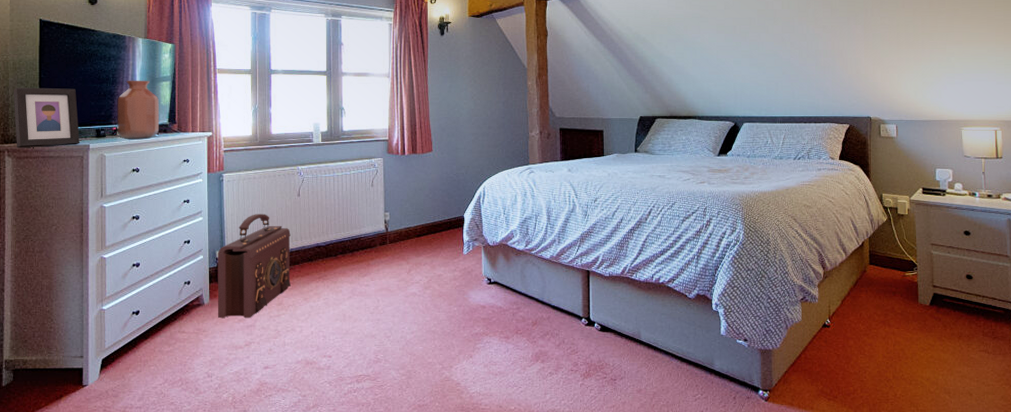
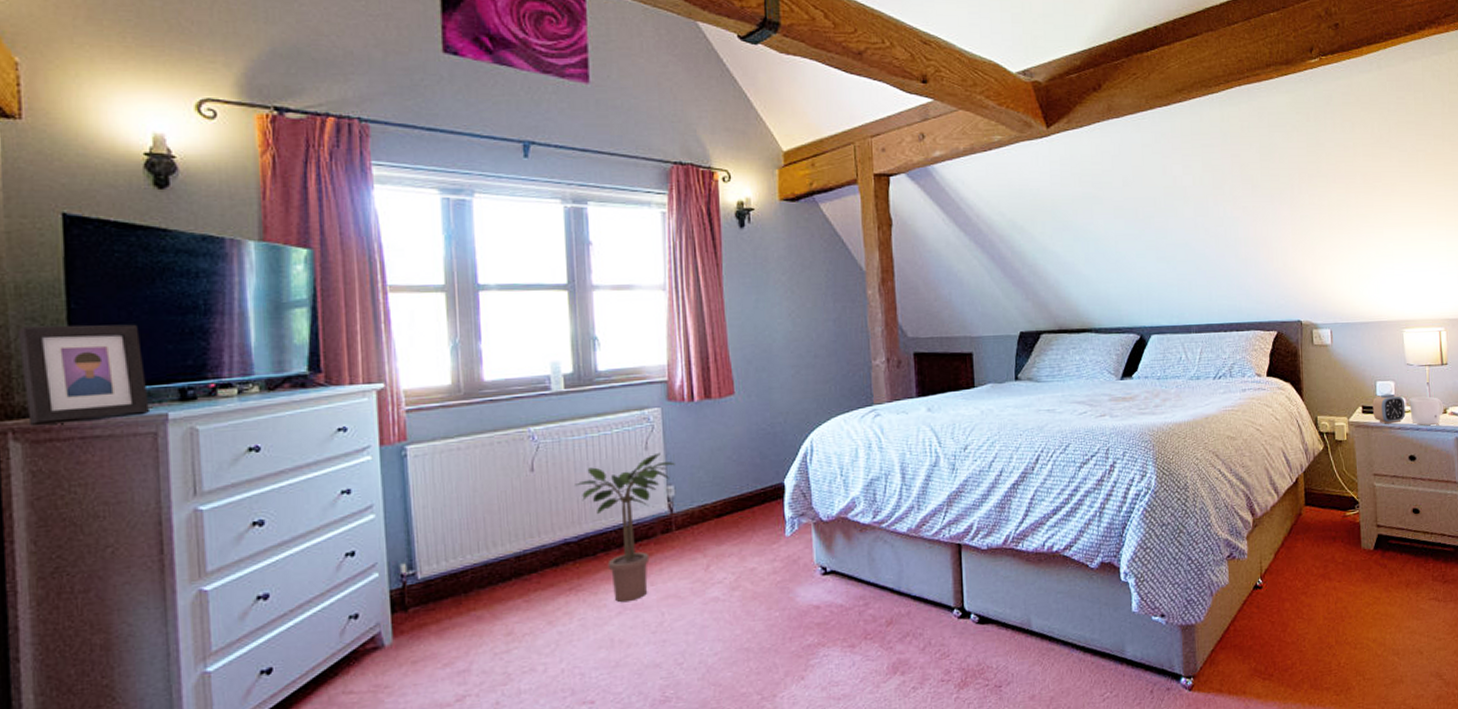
vase: present [116,80,159,140] -> none [213,307,292,402]
suitcase: present [217,214,291,319] -> none [402,501,525,666]
potted plant: none [325,189,391,290] -> present [575,452,675,603]
alarm clock: none [932,179,962,204] -> present [1372,393,1406,424]
mug: none [966,183,997,207] -> present [1409,396,1443,425]

